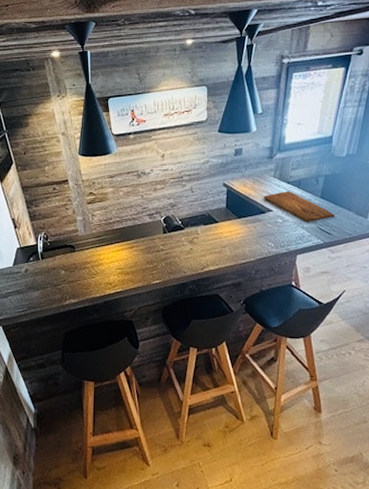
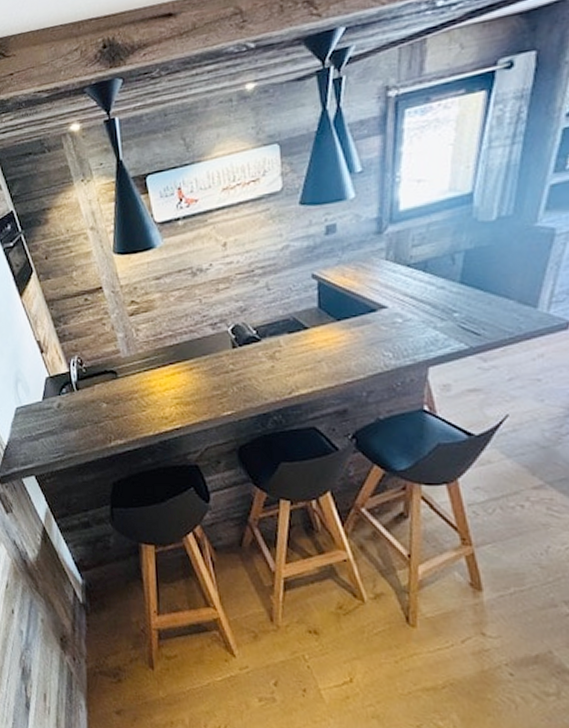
cutting board: present [263,190,335,222] -> none [372,276,485,320]

